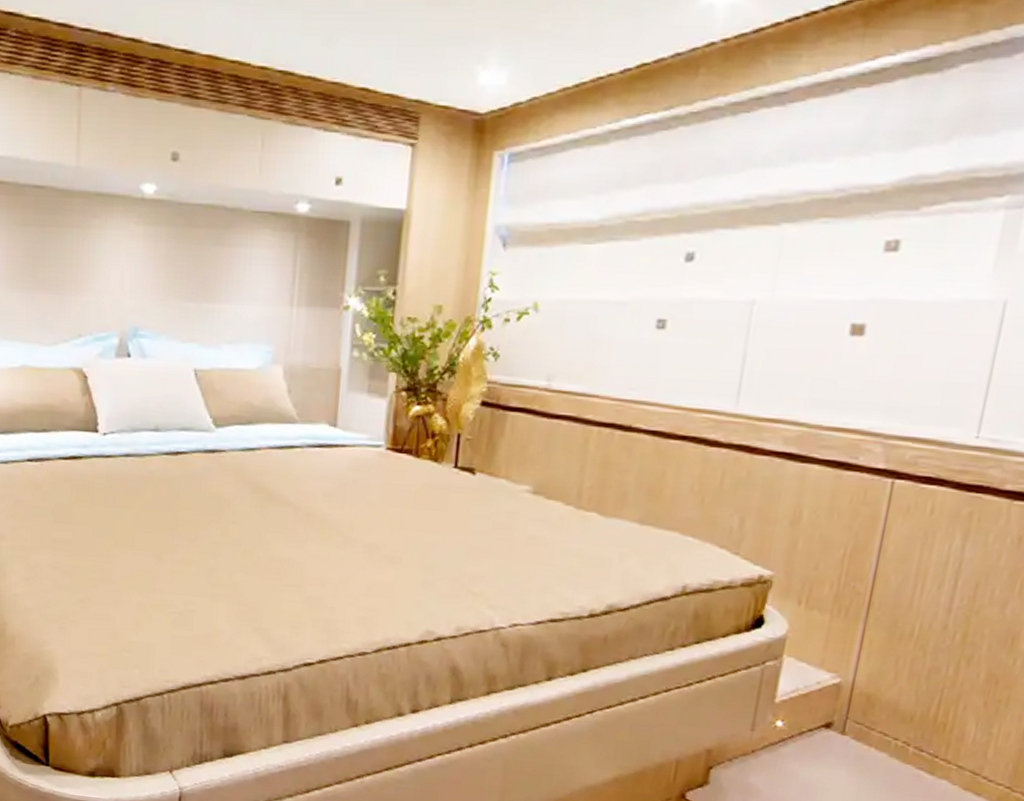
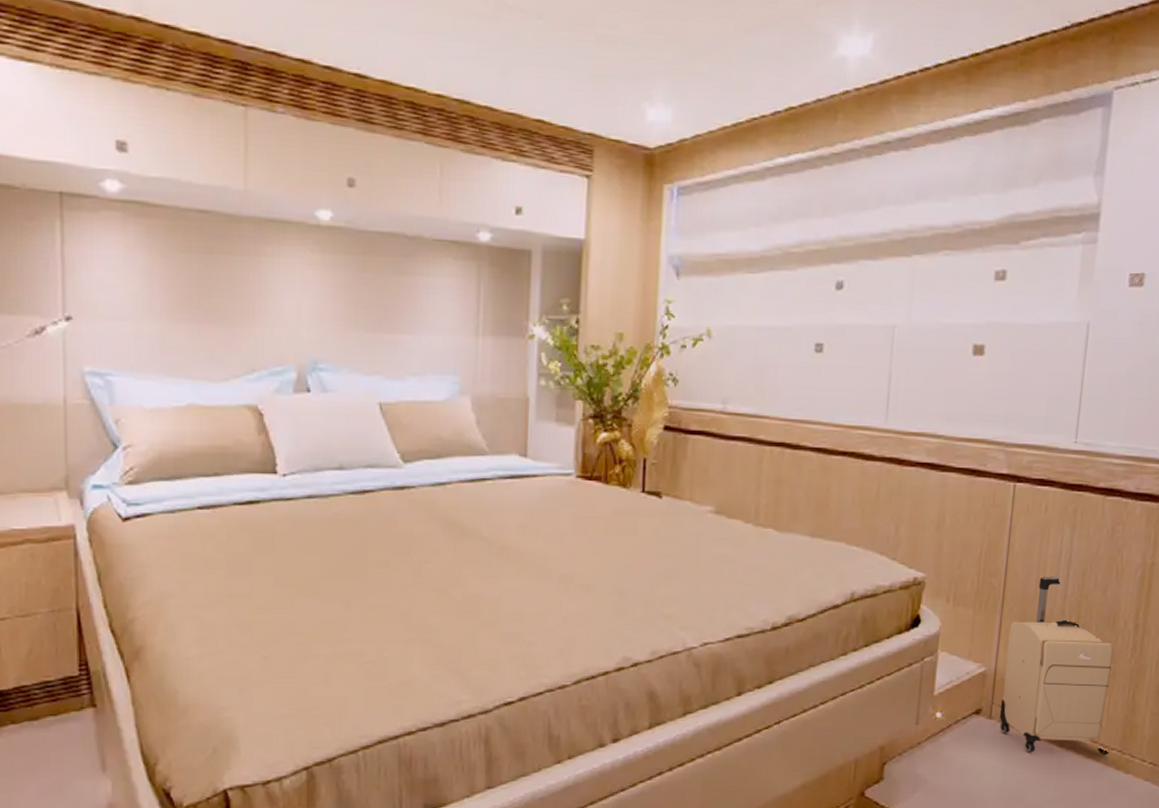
suitcase: none [853,585,1011,791] -> present [999,575,1114,756]

